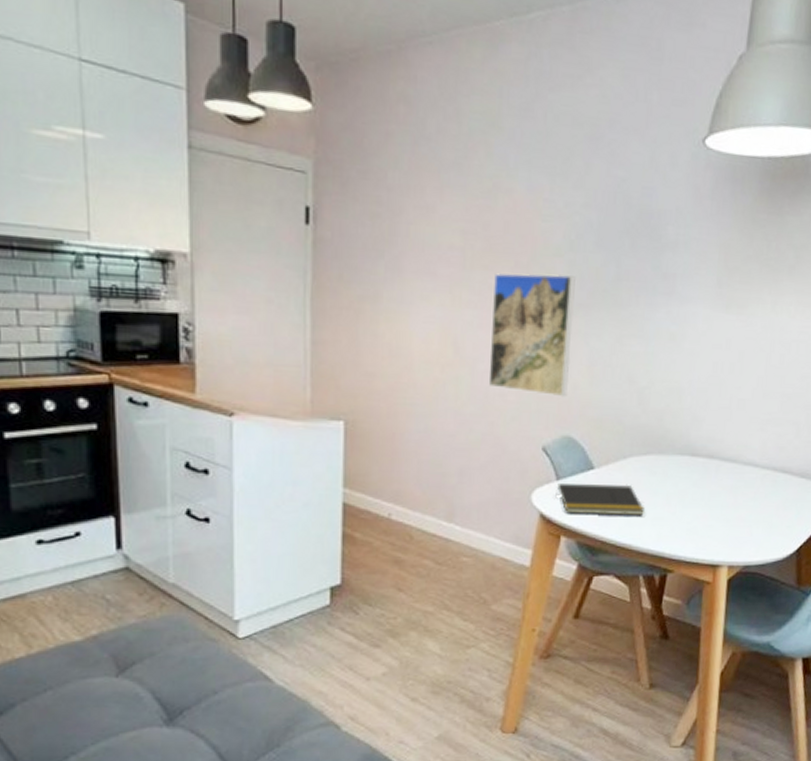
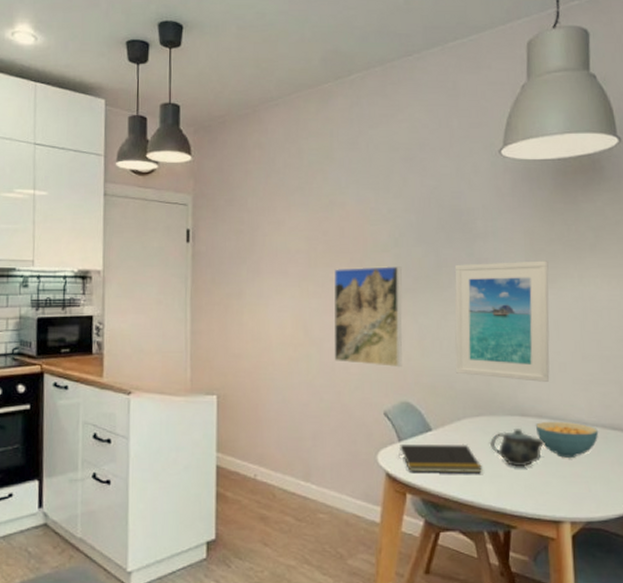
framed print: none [626,278,742,420] -> present [454,261,550,382]
teapot: none [654,469,714,510] -> present [489,429,546,467]
cereal bowl: none [705,462,769,501] -> present [535,421,599,458]

